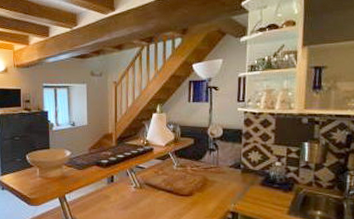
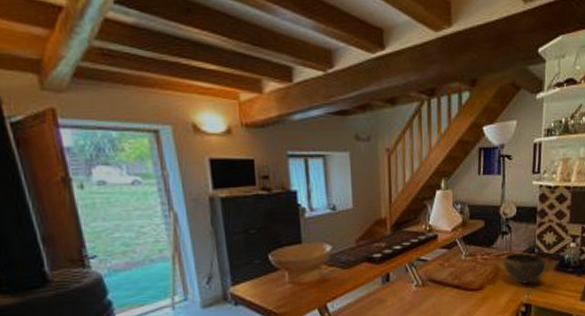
bowl: none [211,168,252,194] -> present [503,253,546,284]

